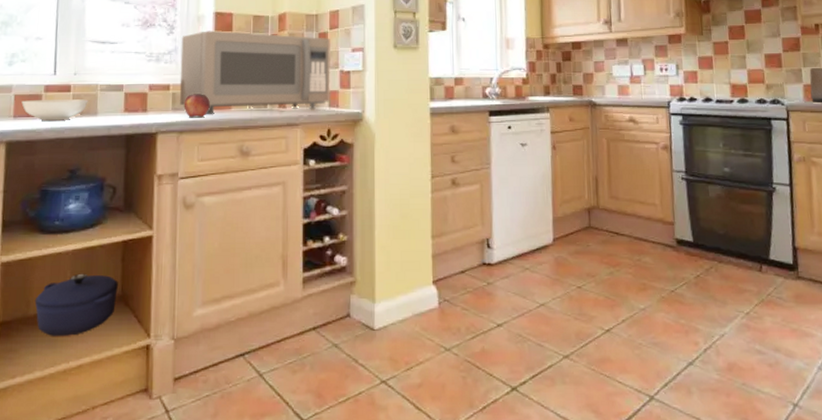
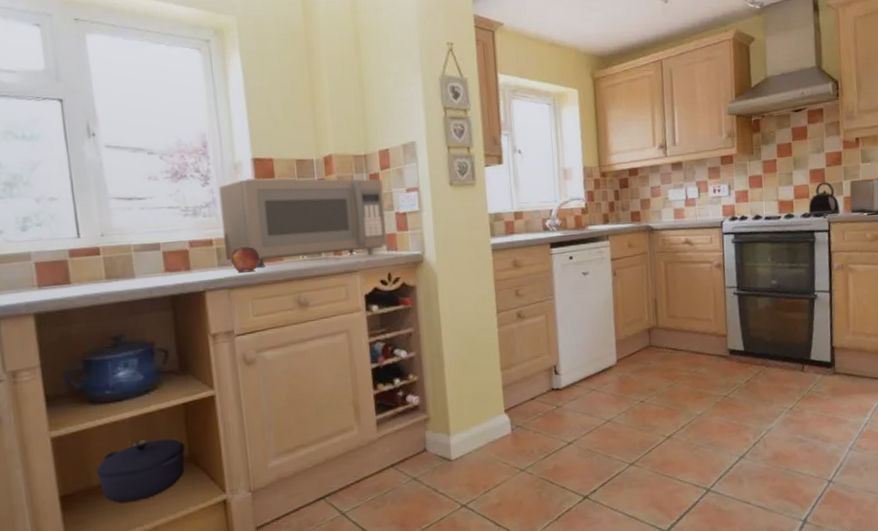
bowl: present [21,99,88,121] -> none [44,261,122,288]
kettle: none [763,68,800,103] -> present [808,182,841,217]

